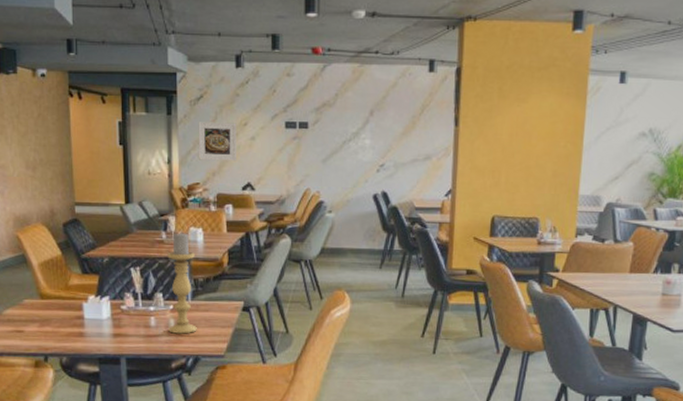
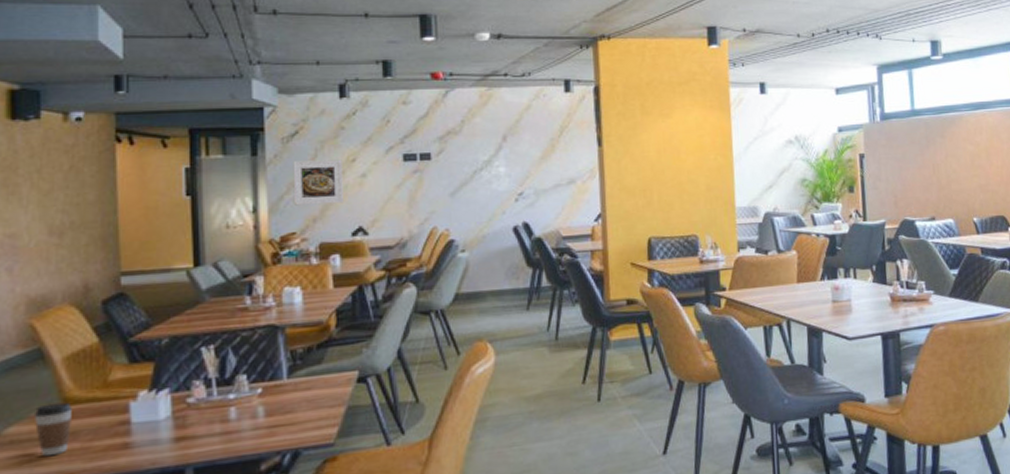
coffee cup: none [21,296,47,335] -> present [33,402,73,457]
candle holder: present [167,231,197,334] -> none [253,293,296,425]

